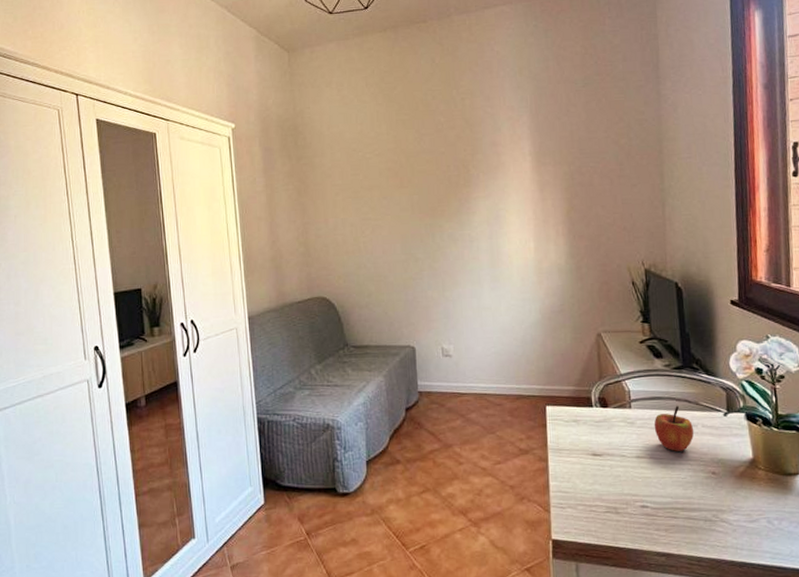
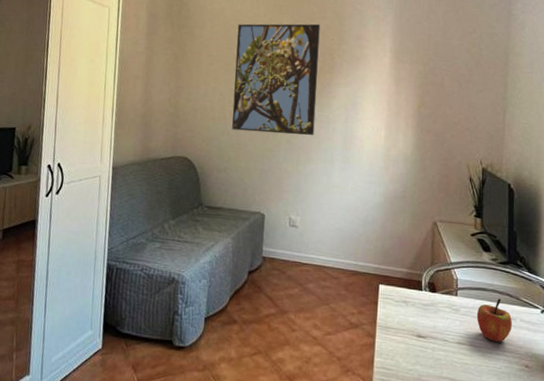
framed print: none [360,135,457,262] -> present [232,23,320,135]

